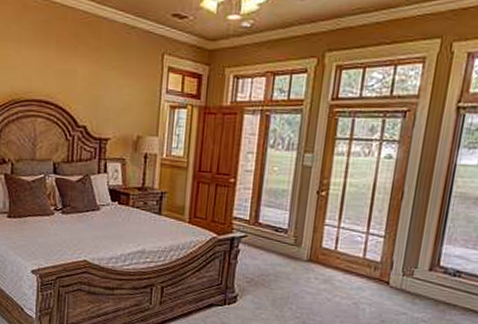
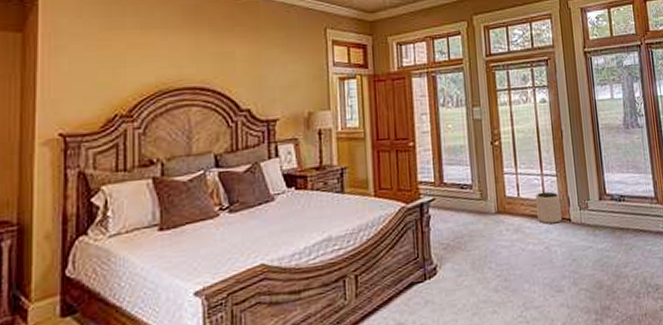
plant pot: none [351,250,382,283] -> present [535,191,563,224]

